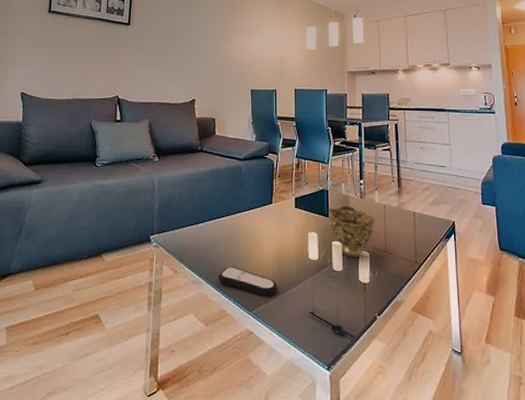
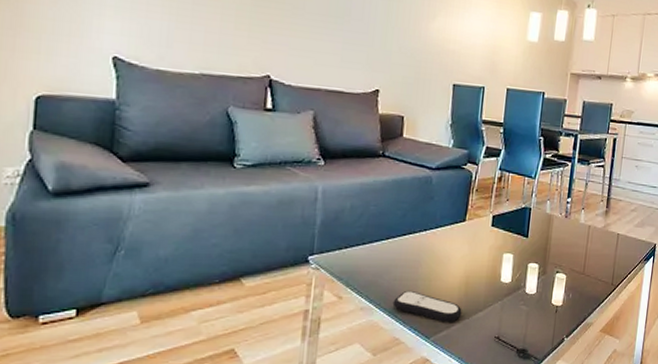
decorative bowl: present [328,206,375,257] -> none [526,226,577,280]

